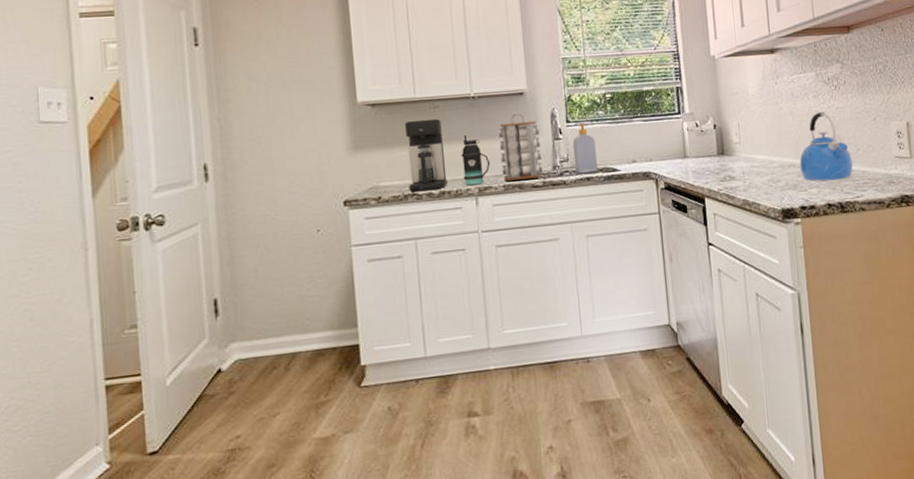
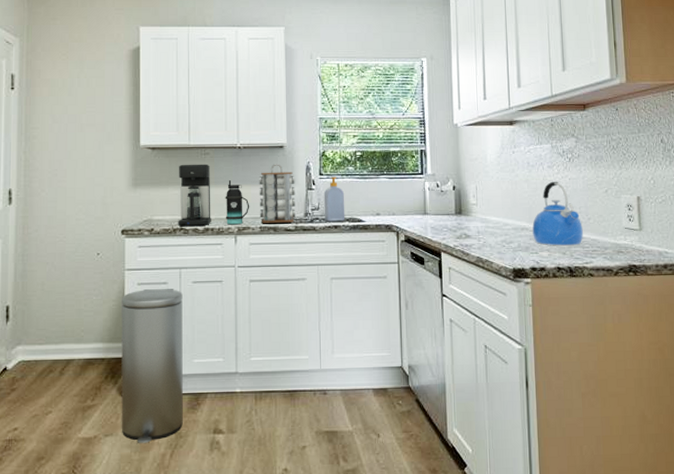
pedal bin: none [350,262,433,438] -> present [121,289,184,444]

